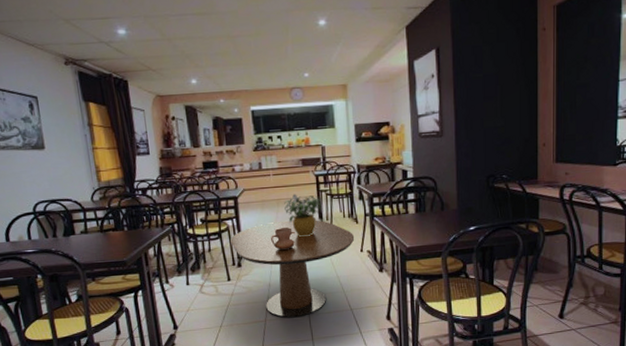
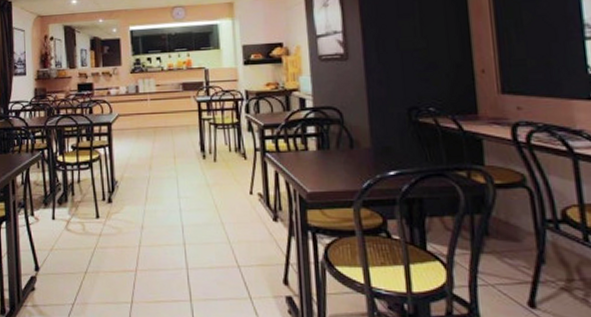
dining table: present [229,220,355,317] -> none [100,152,243,269]
ceramic jug: present [271,226,295,251] -> none [146,159,173,187]
potted flower: present [284,194,323,237] -> none [162,122,205,171]

